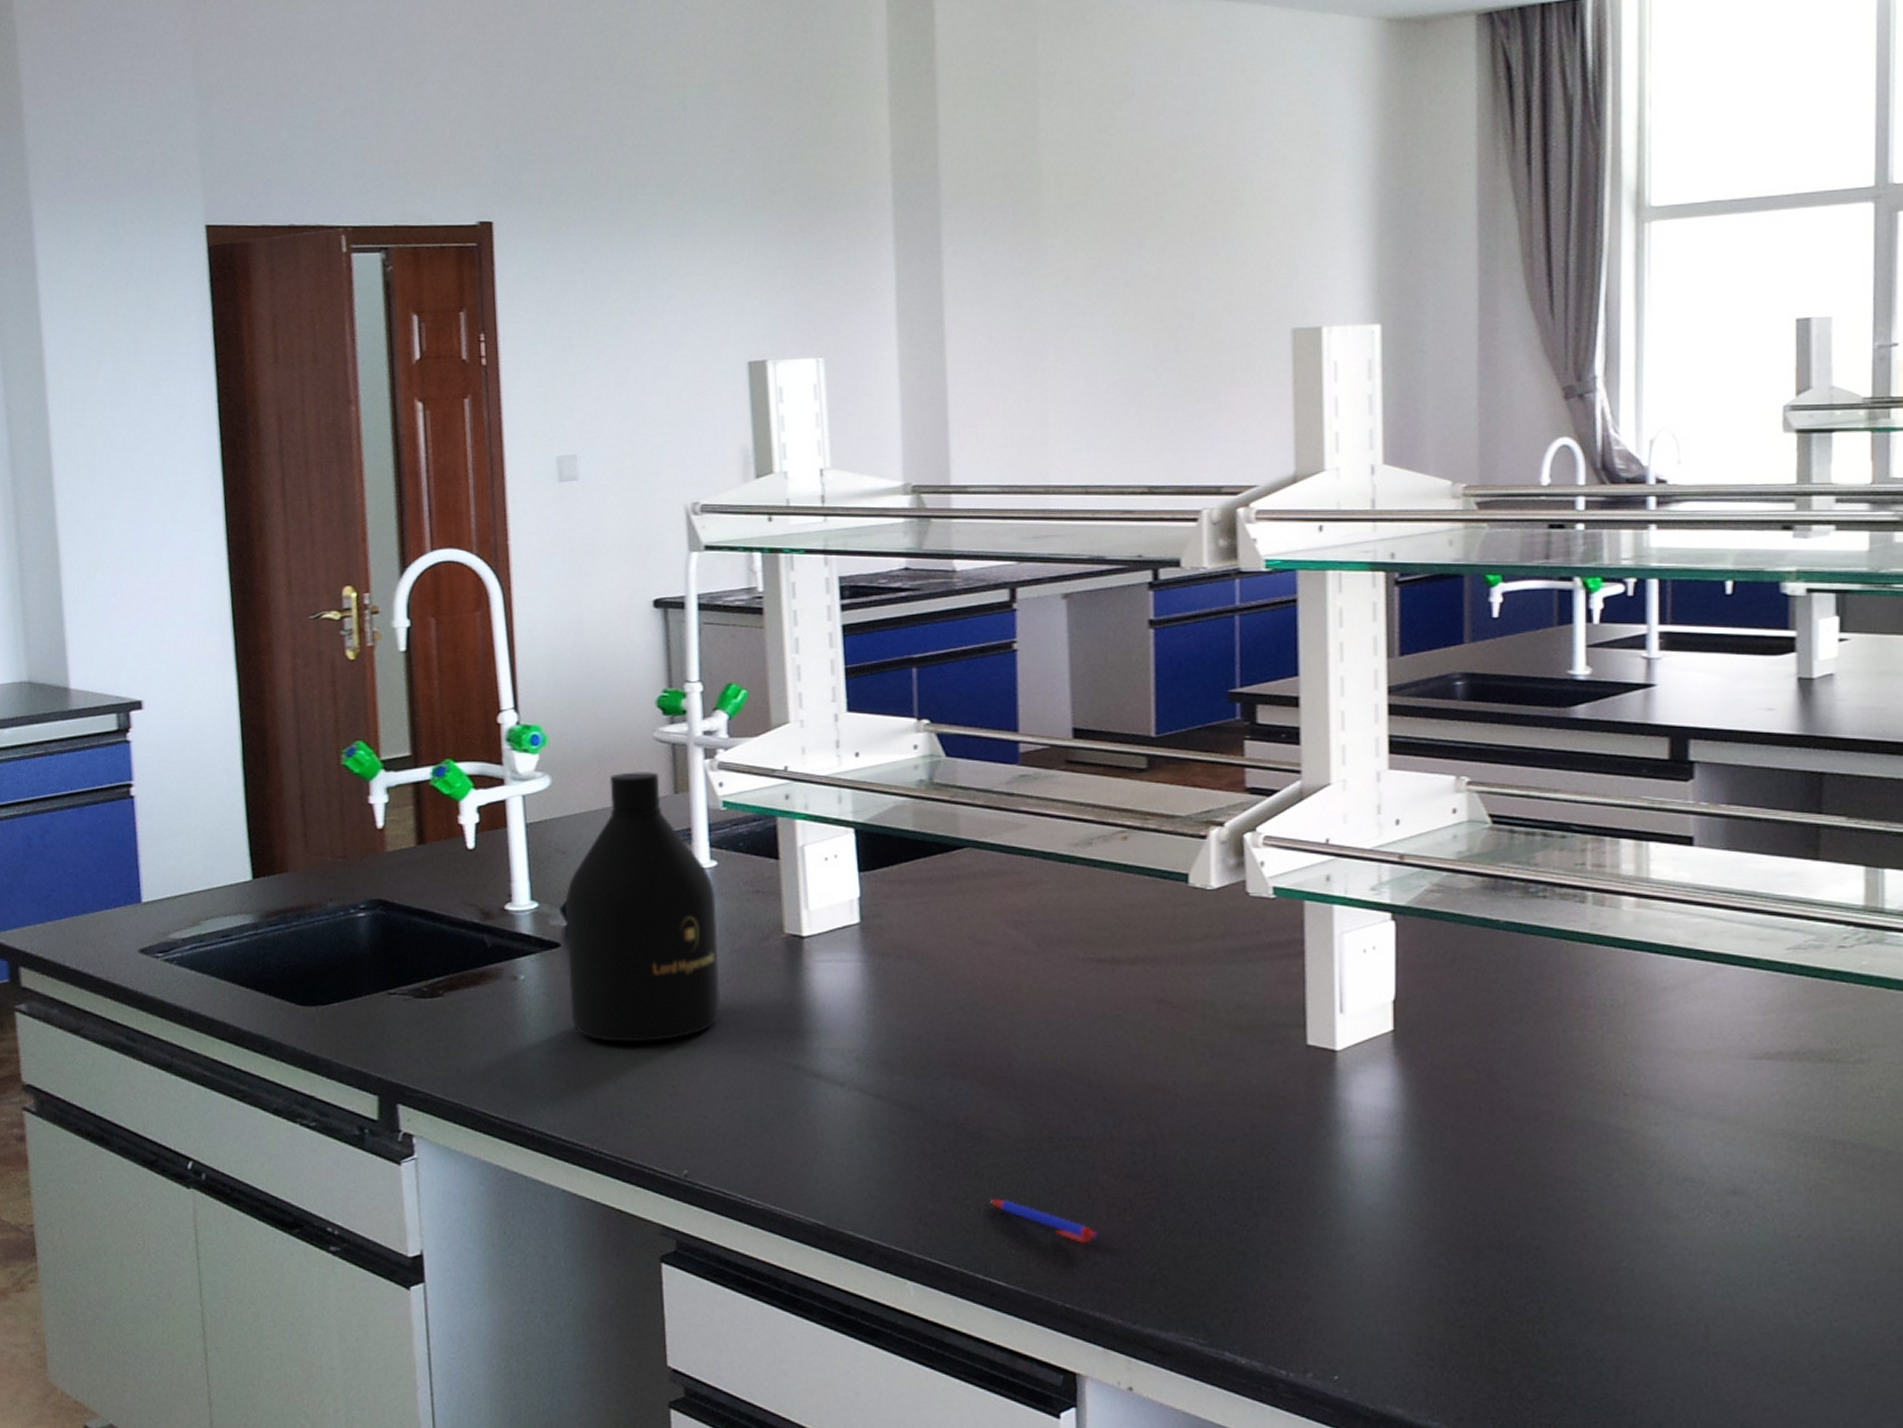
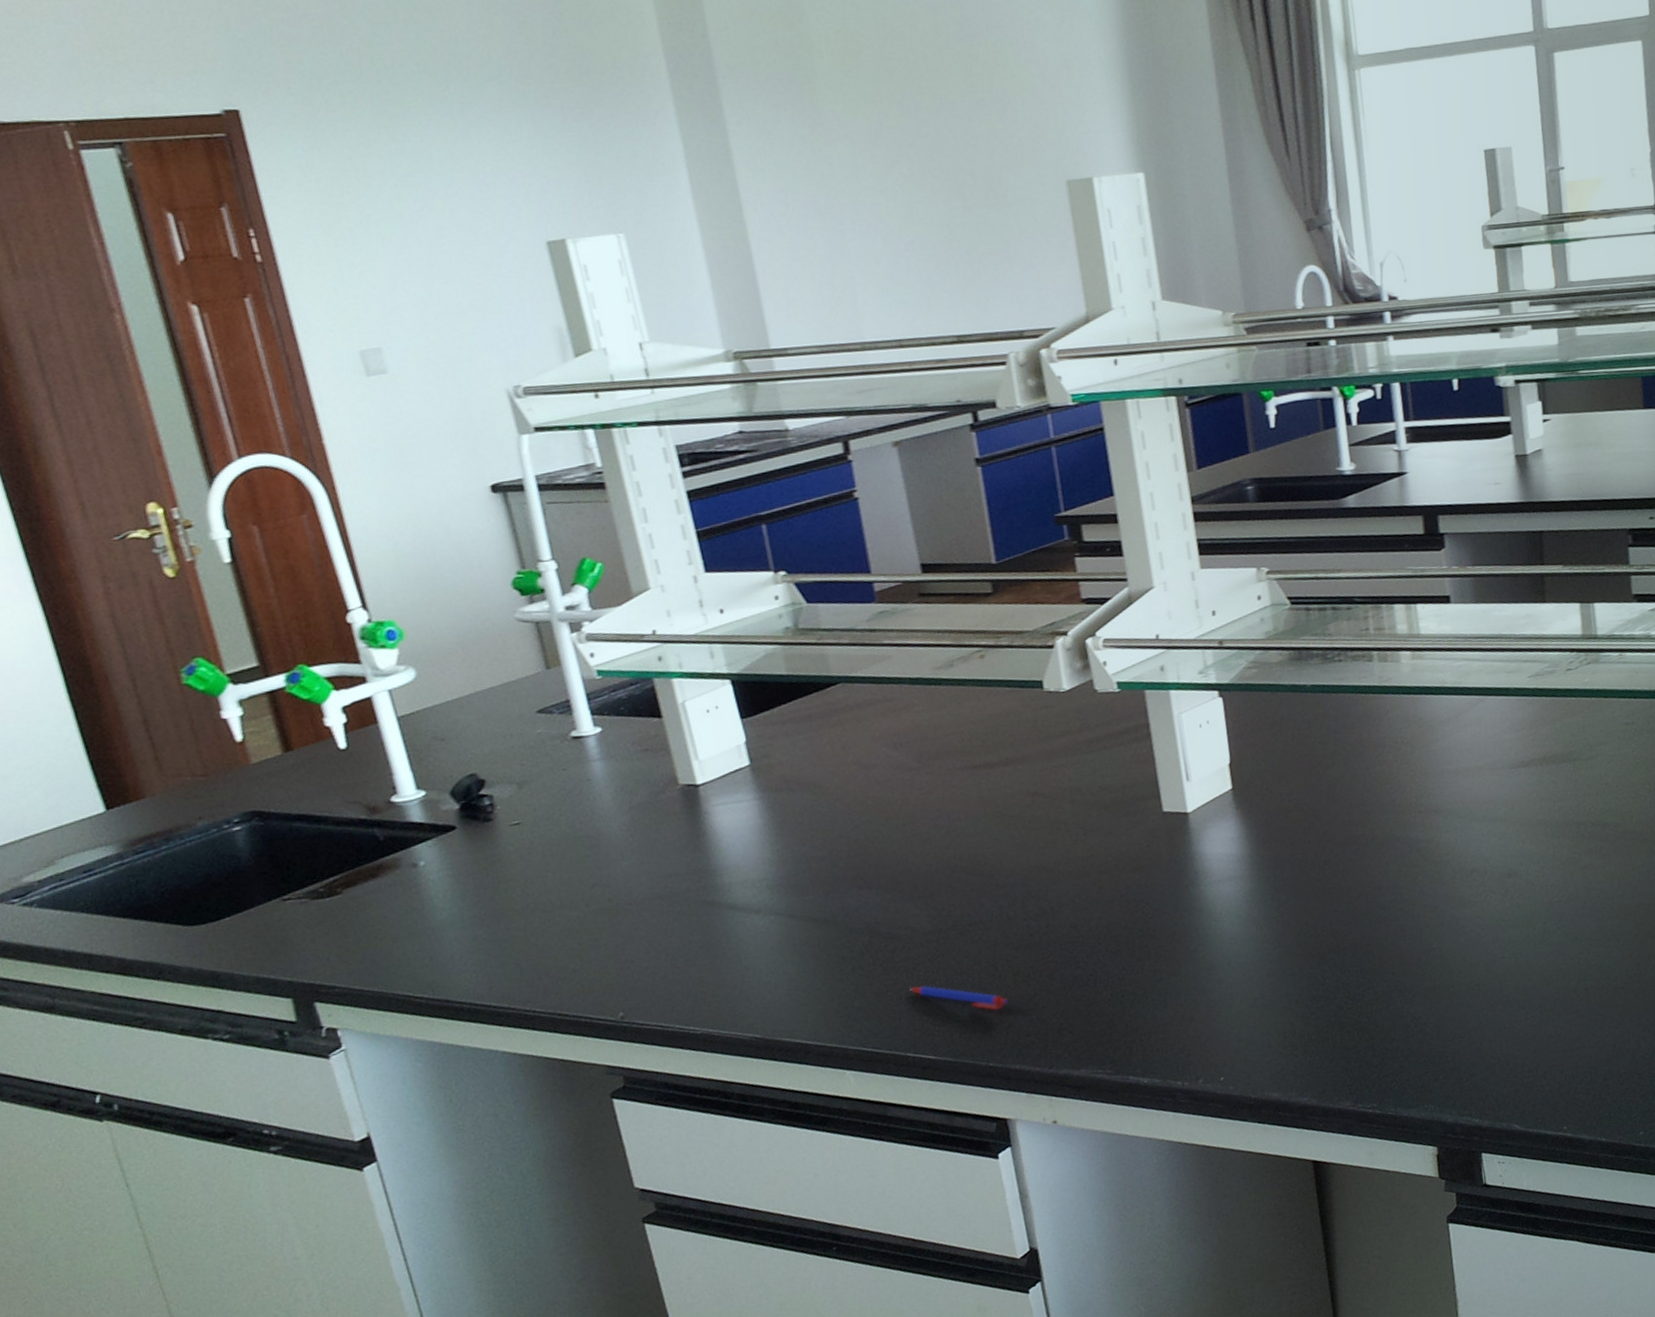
bottle: present [565,772,721,1043] -> none [453,651,630,910]

